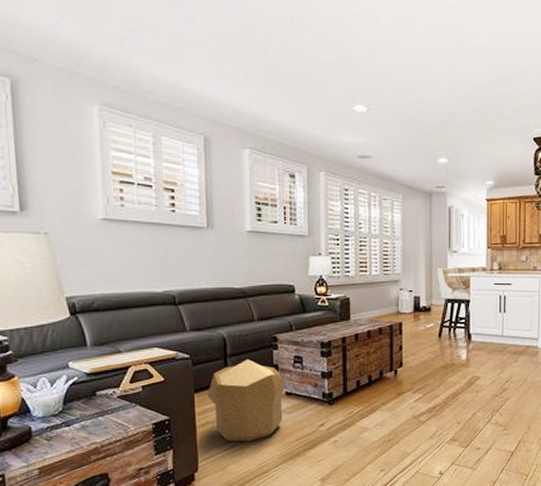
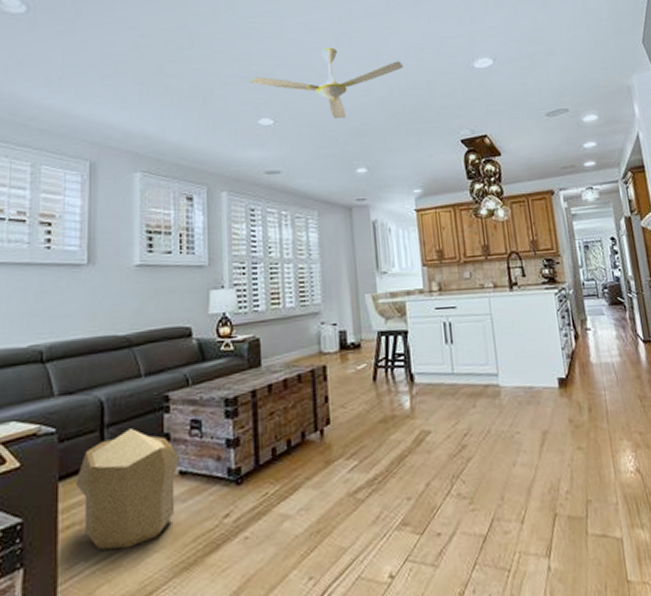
ceiling fan: none [348,37,490,111] -> present [251,47,404,119]

